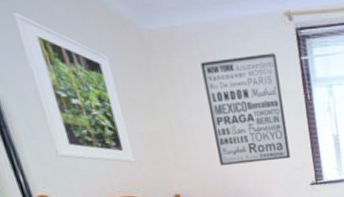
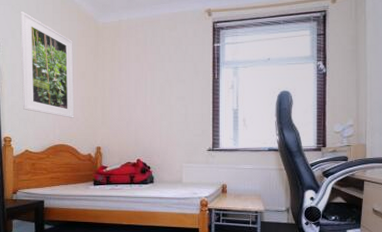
wall art: present [200,53,290,165] -> none [135,40,194,127]

